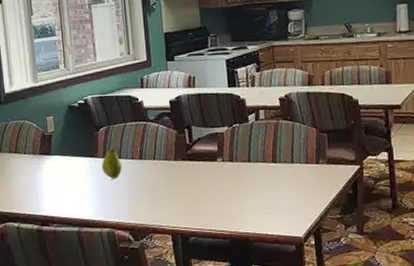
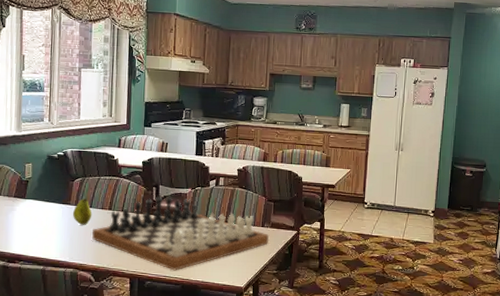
chess set: none [125,135,327,223] -> present [92,193,270,271]

